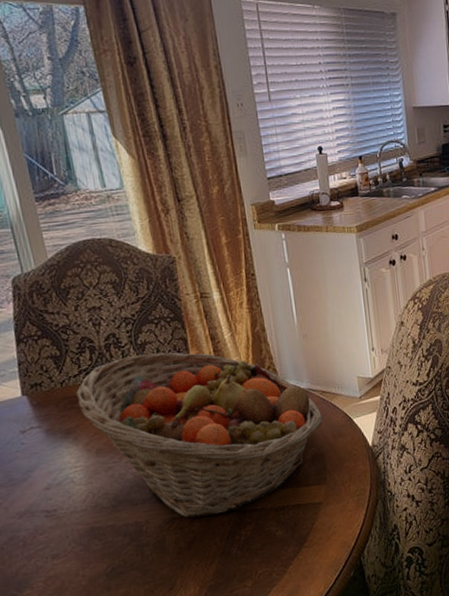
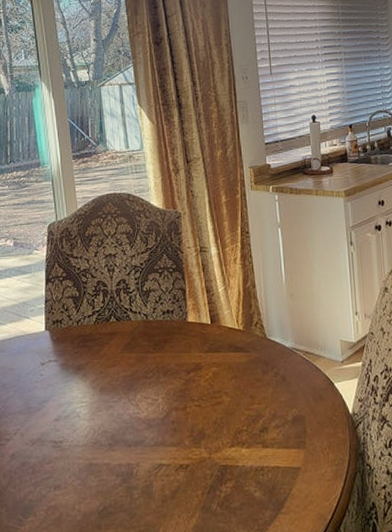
fruit basket: present [75,352,323,518] -> none [88,301,305,467]

